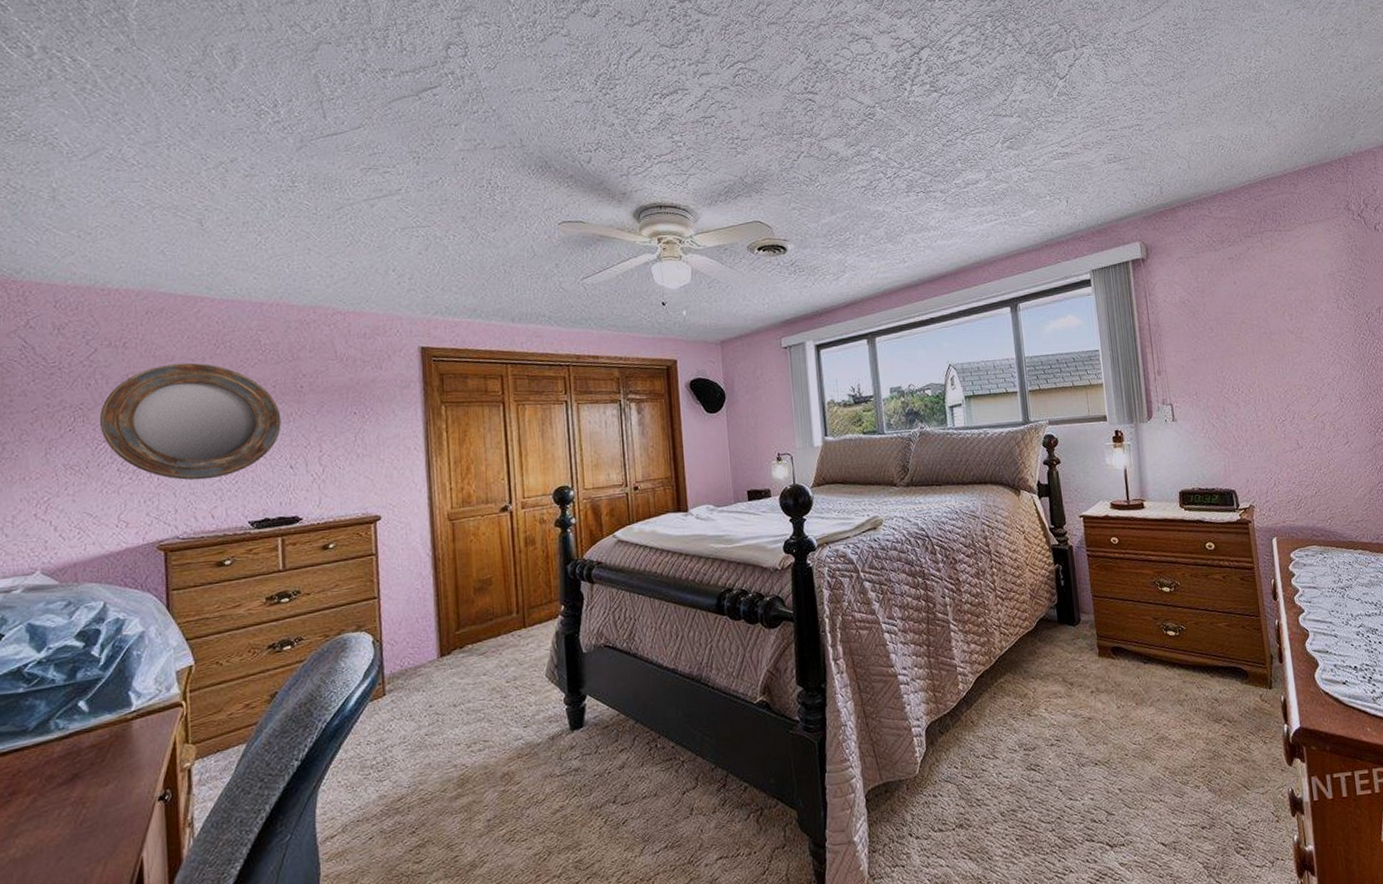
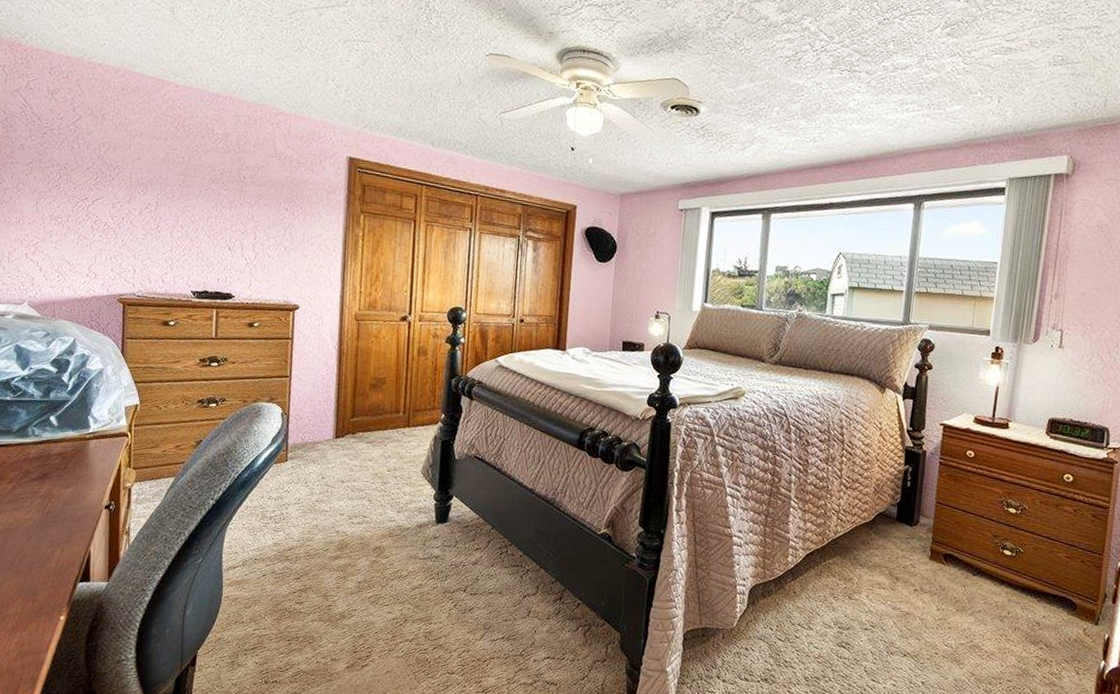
home mirror: present [100,362,281,480] -> none [80,139,225,248]

